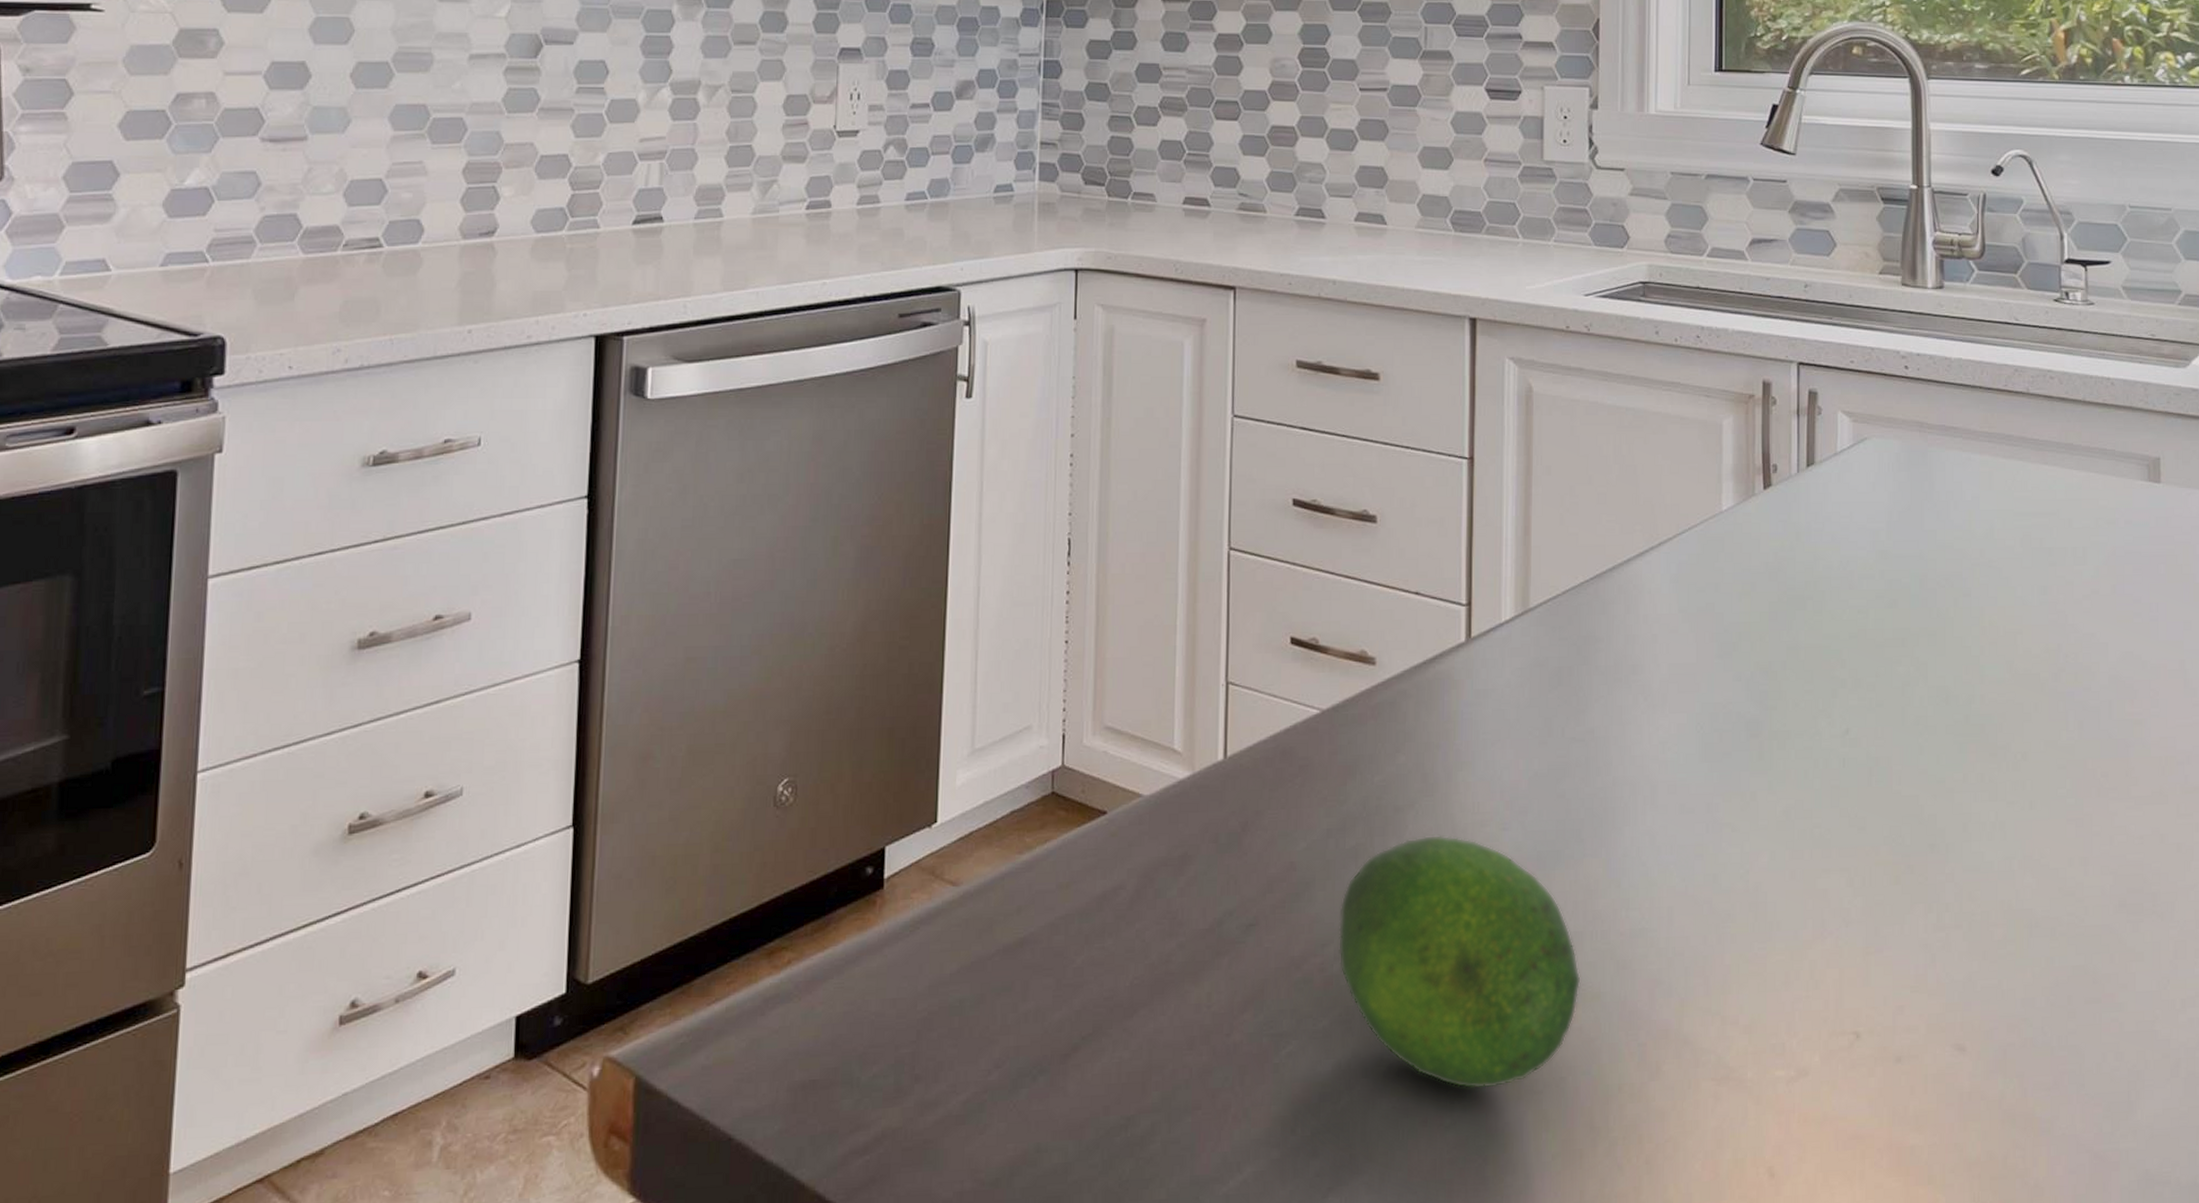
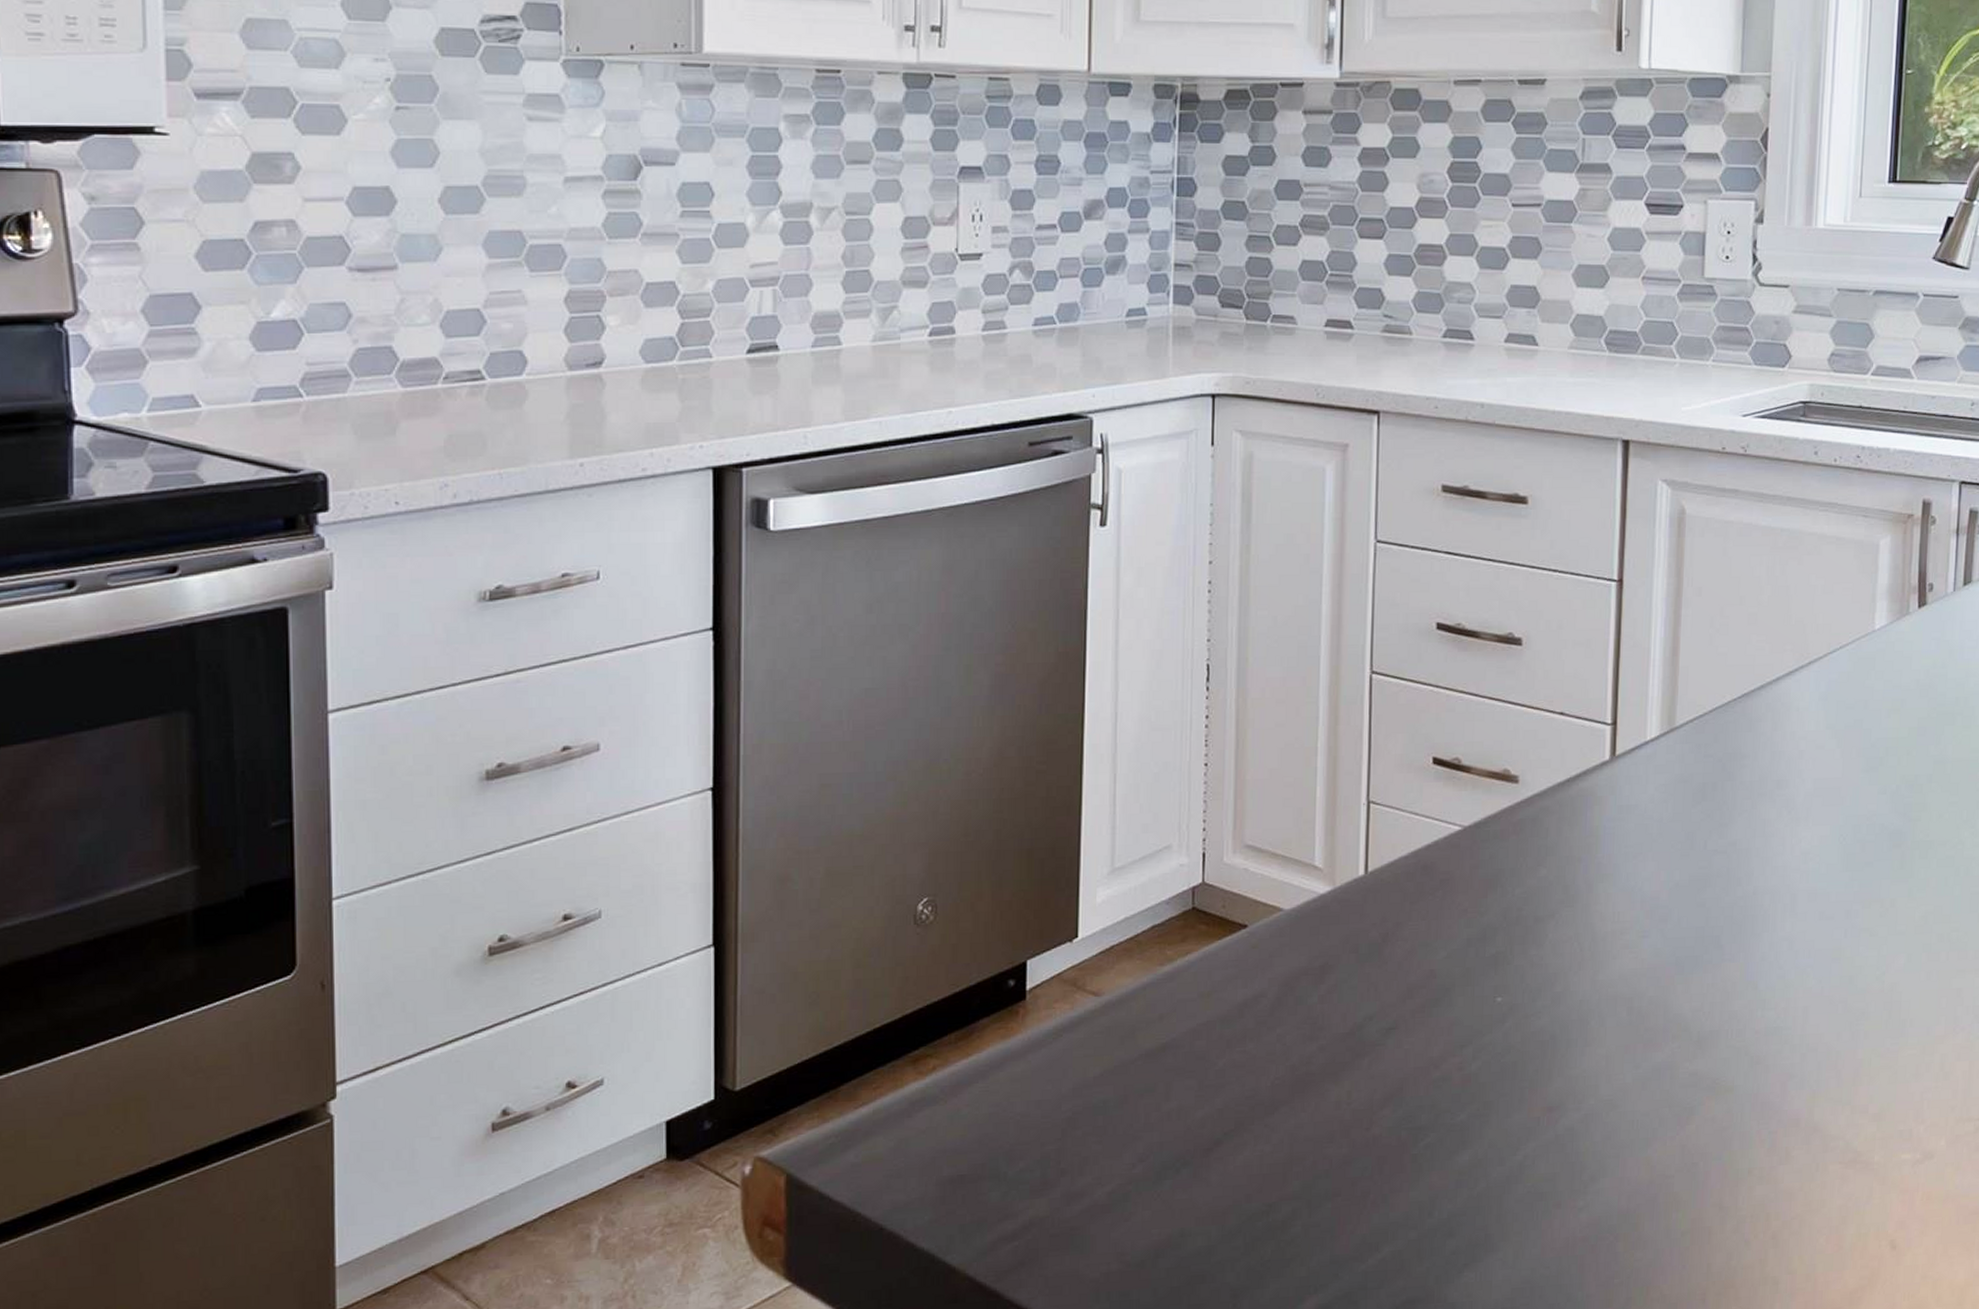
fruit: present [1338,835,1581,1089] -> none [1476,943,1715,1175]

